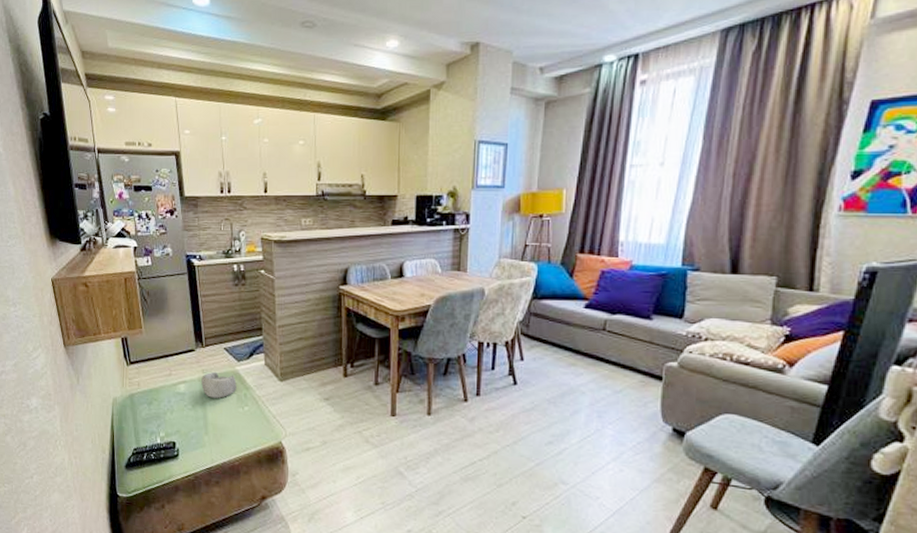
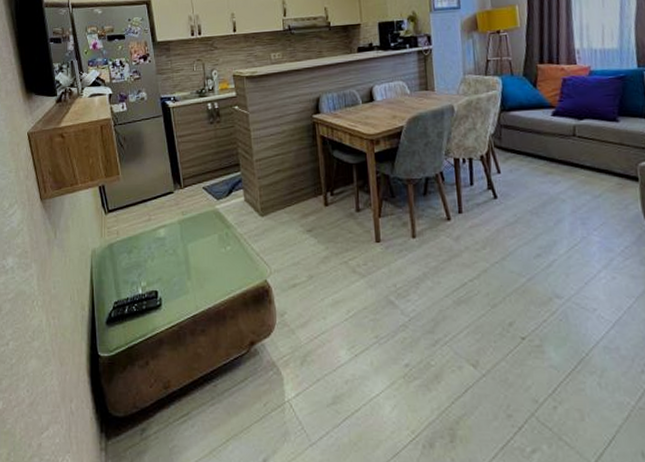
decorative bowl: present [201,371,237,398] -> none [181,212,218,240]

